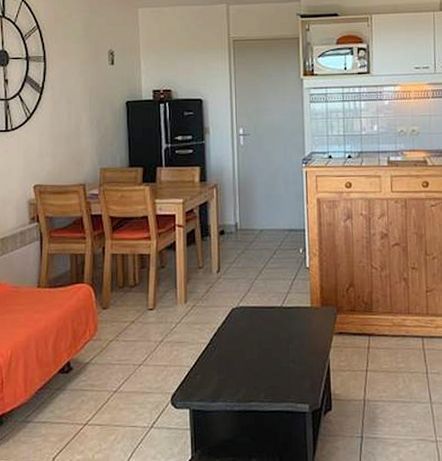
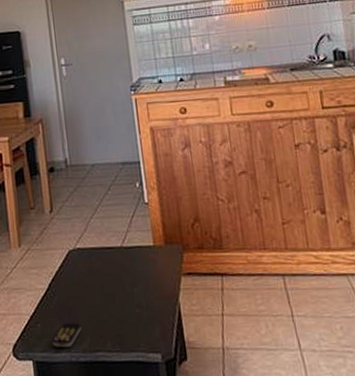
remote control: none [210,375,238,398] -> present [52,323,82,348]

